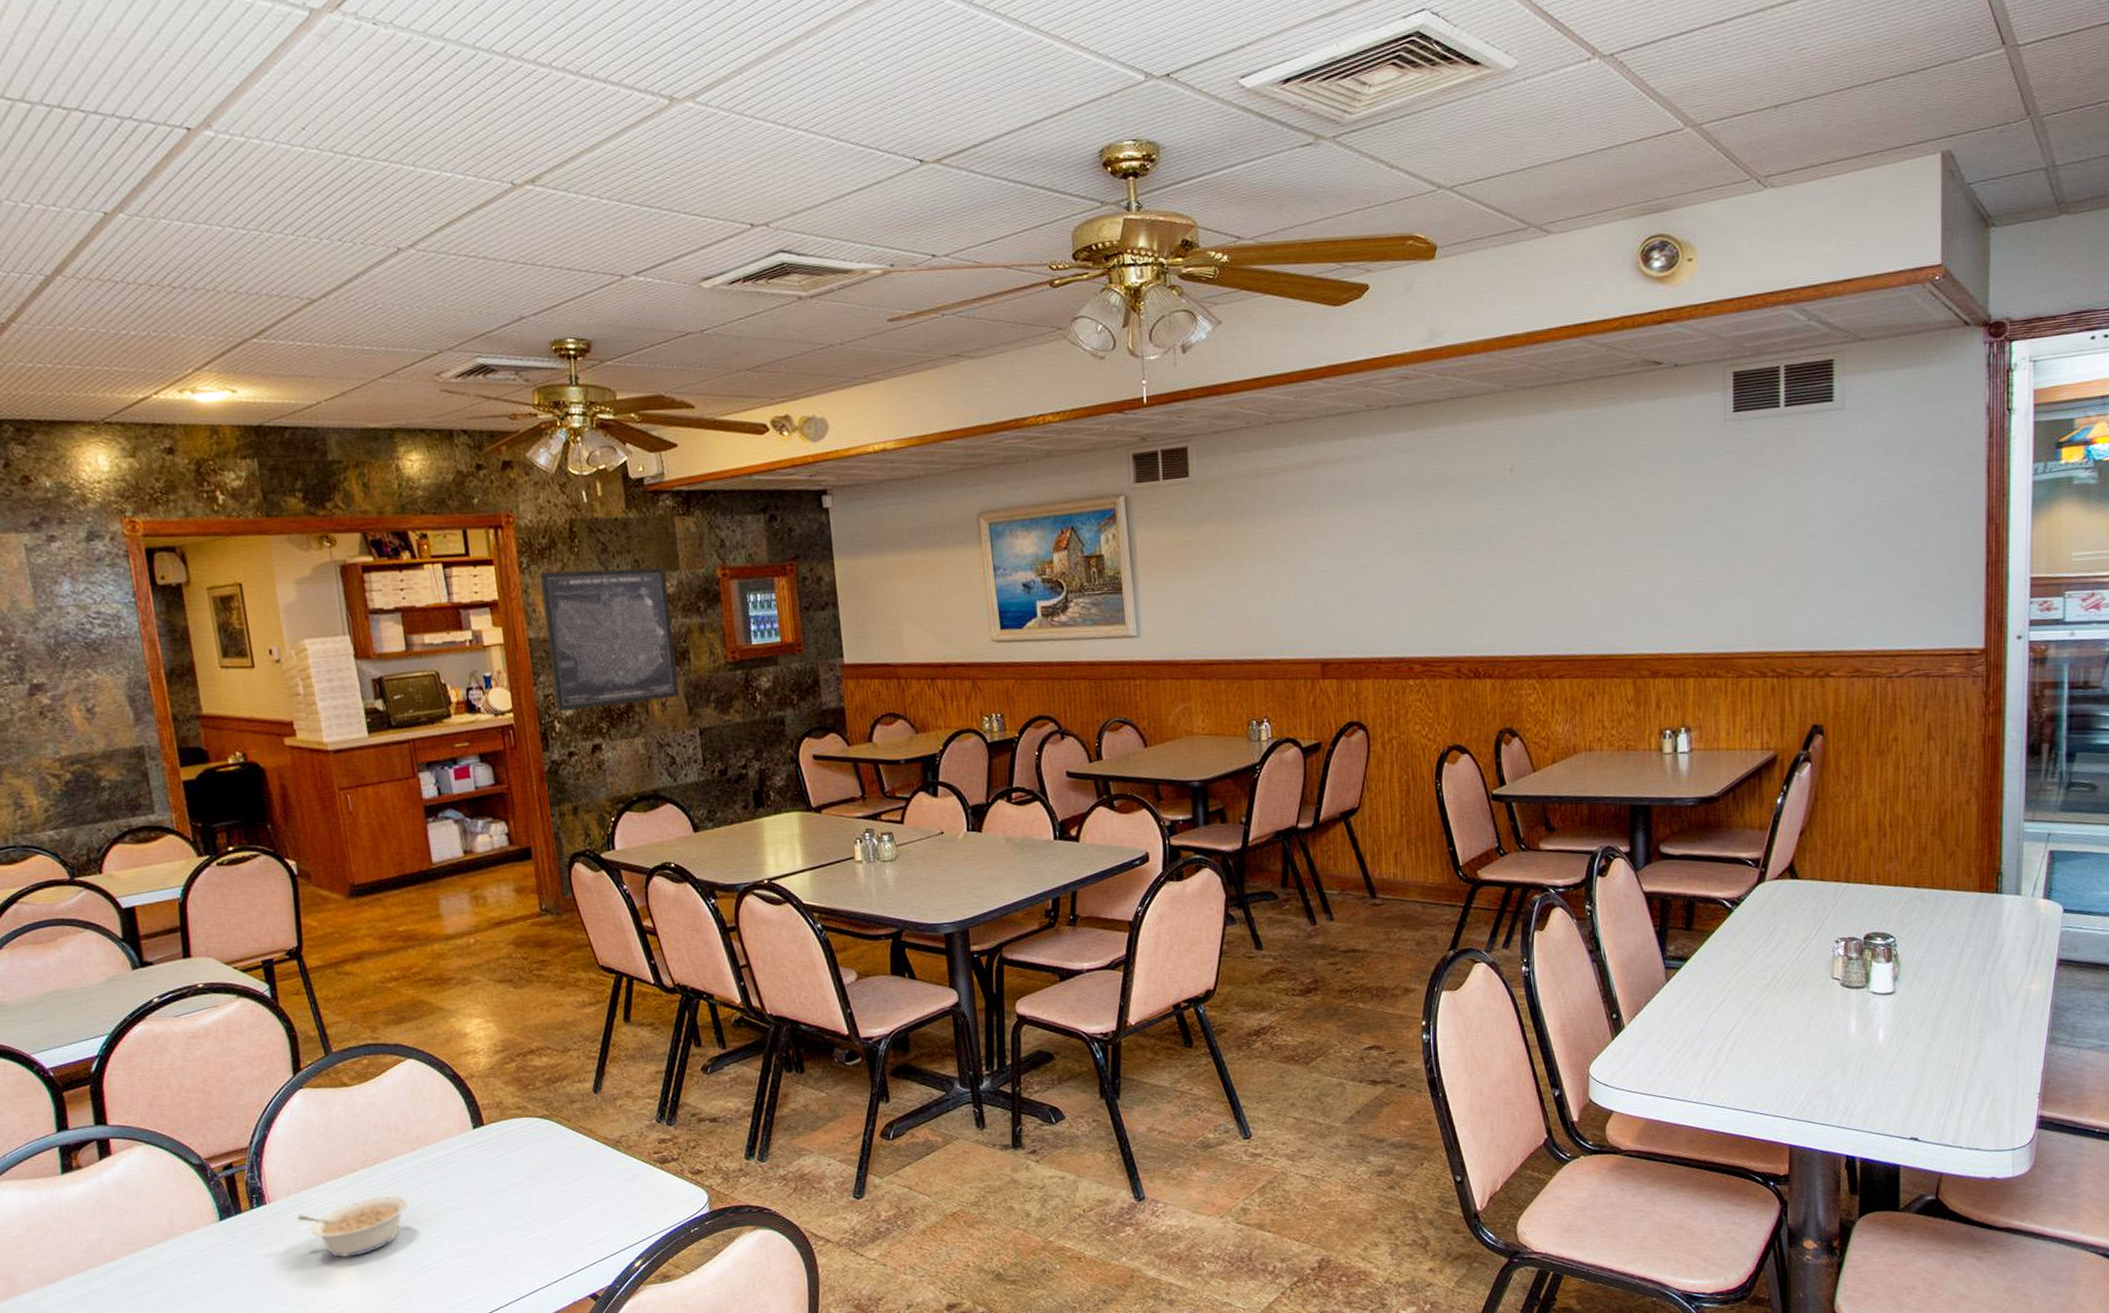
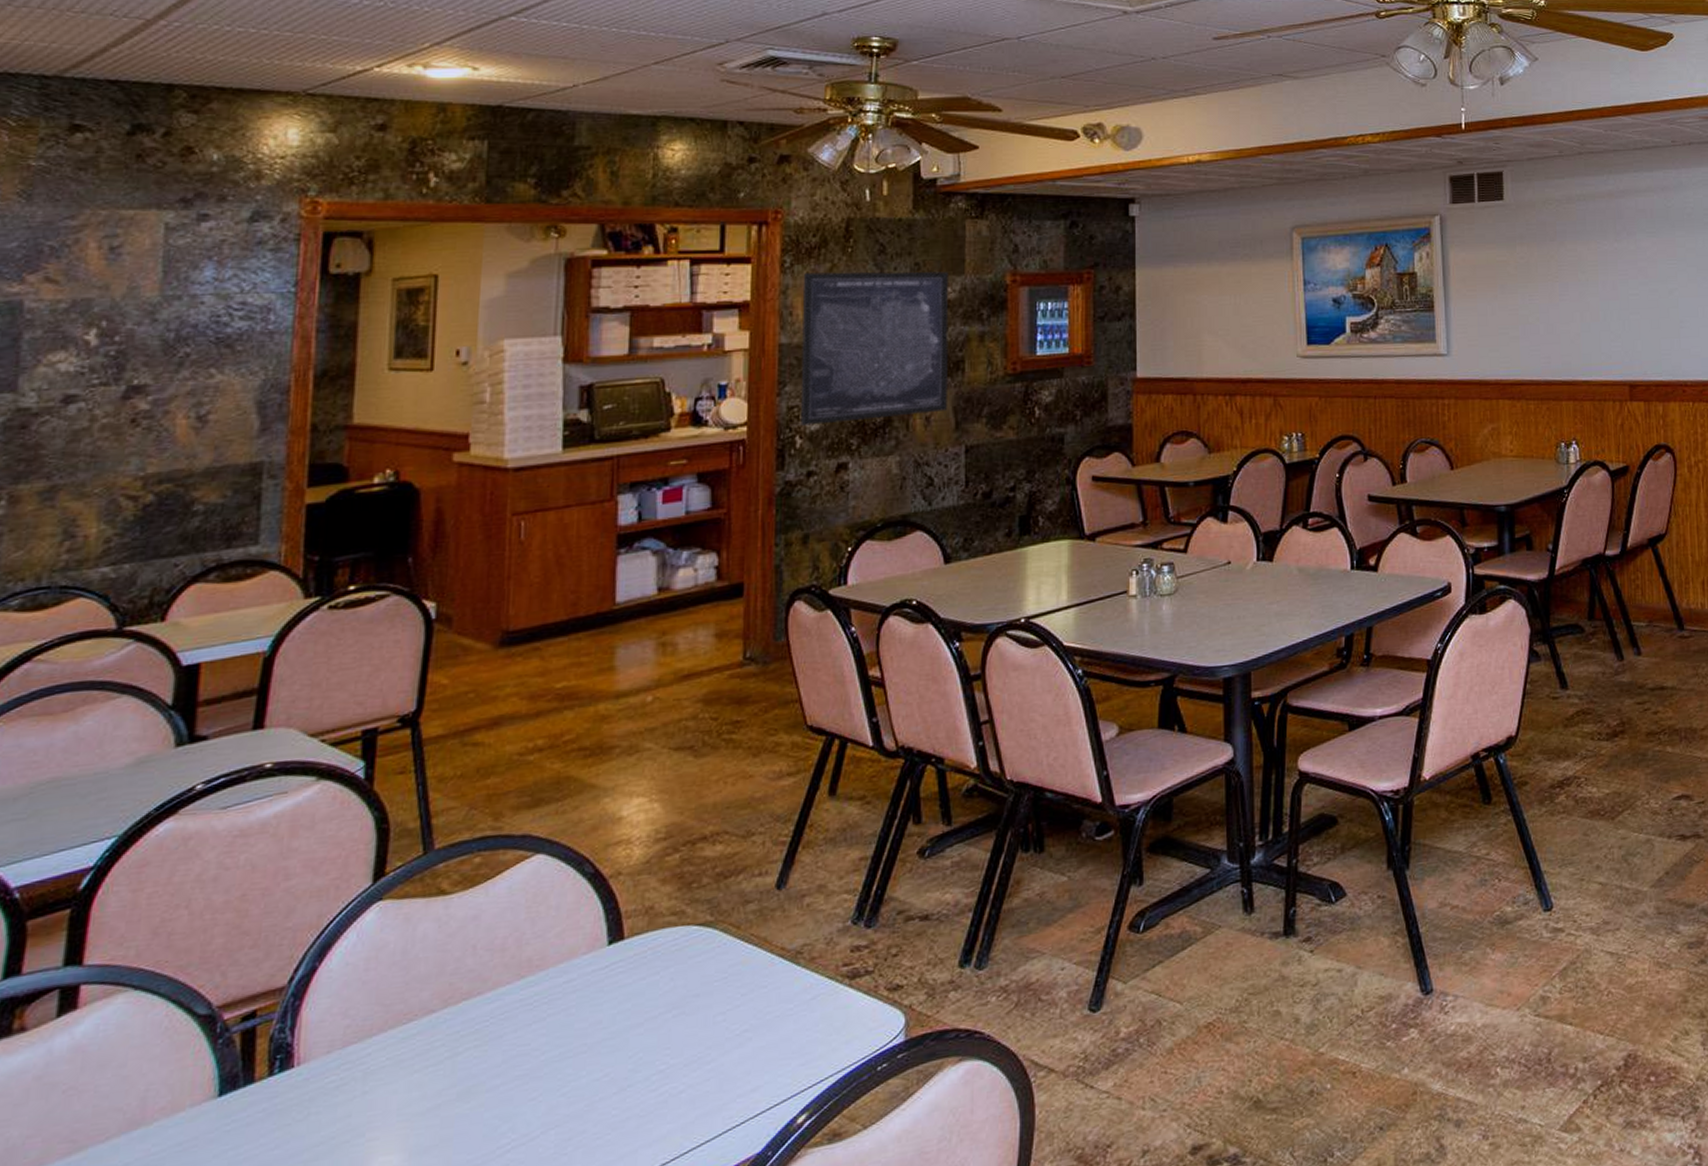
legume: present [296,1196,408,1258] -> none [334,1044,499,1140]

